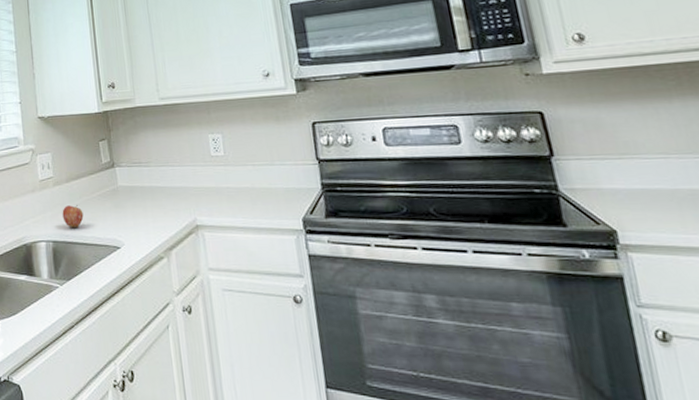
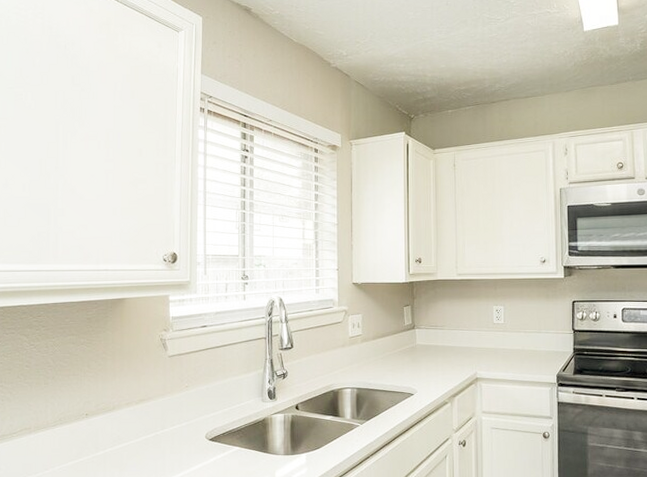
apple: present [62,205,84,228] -> none [367,359,385,377]

